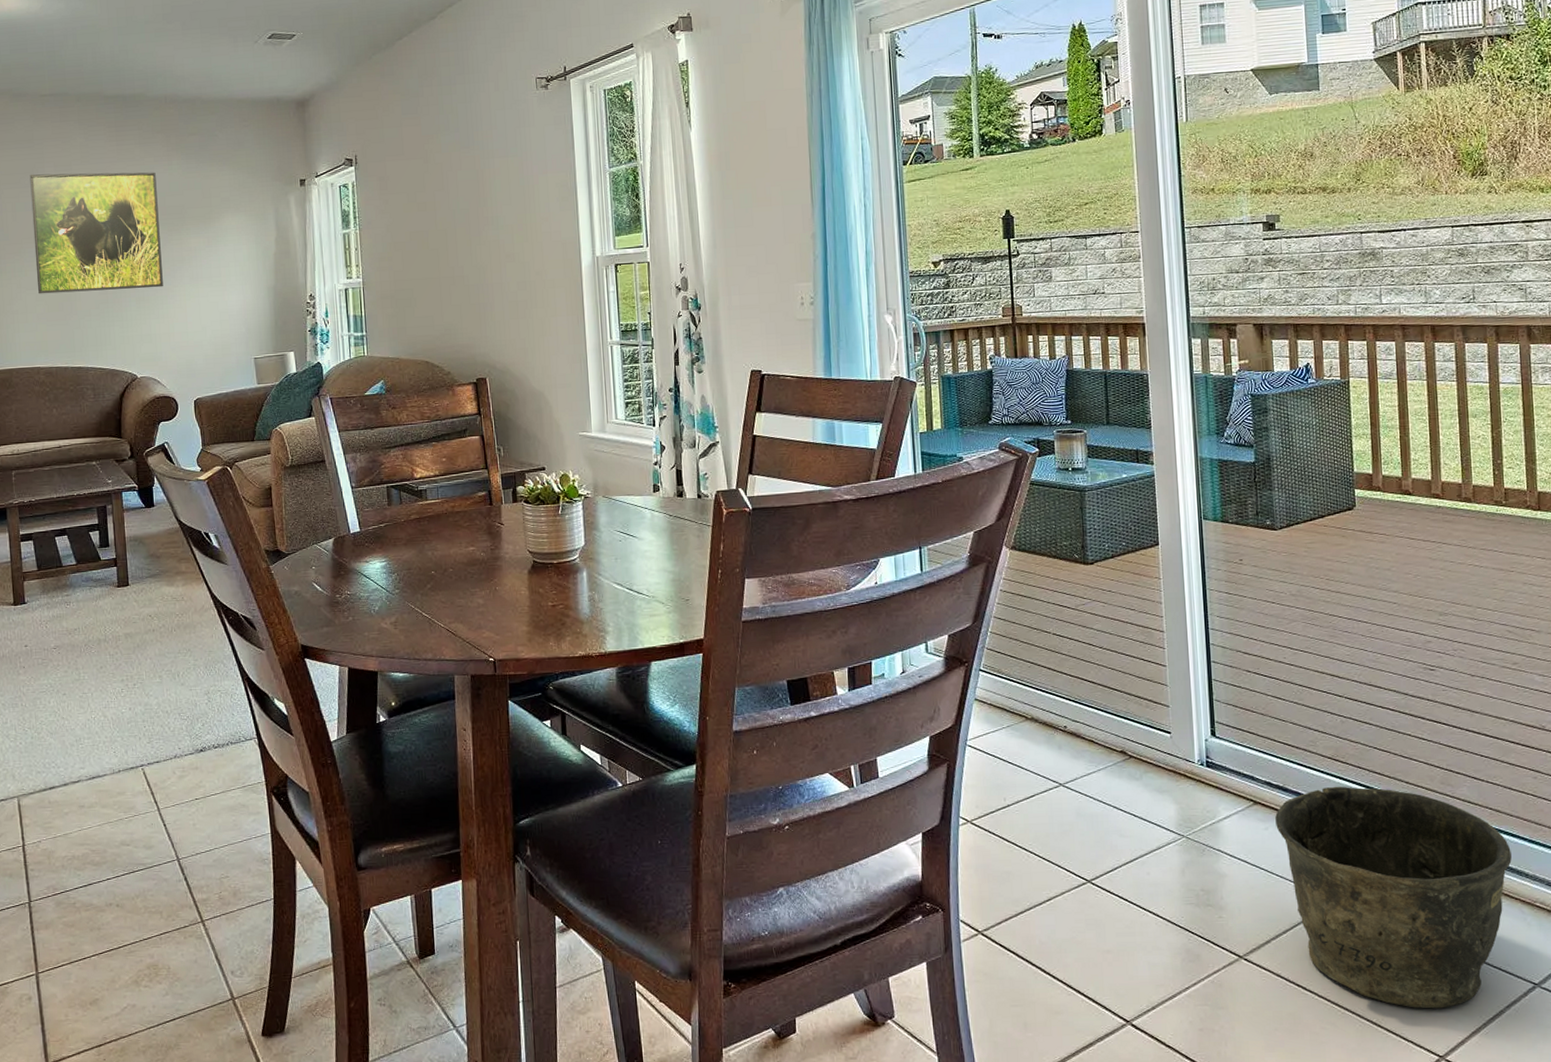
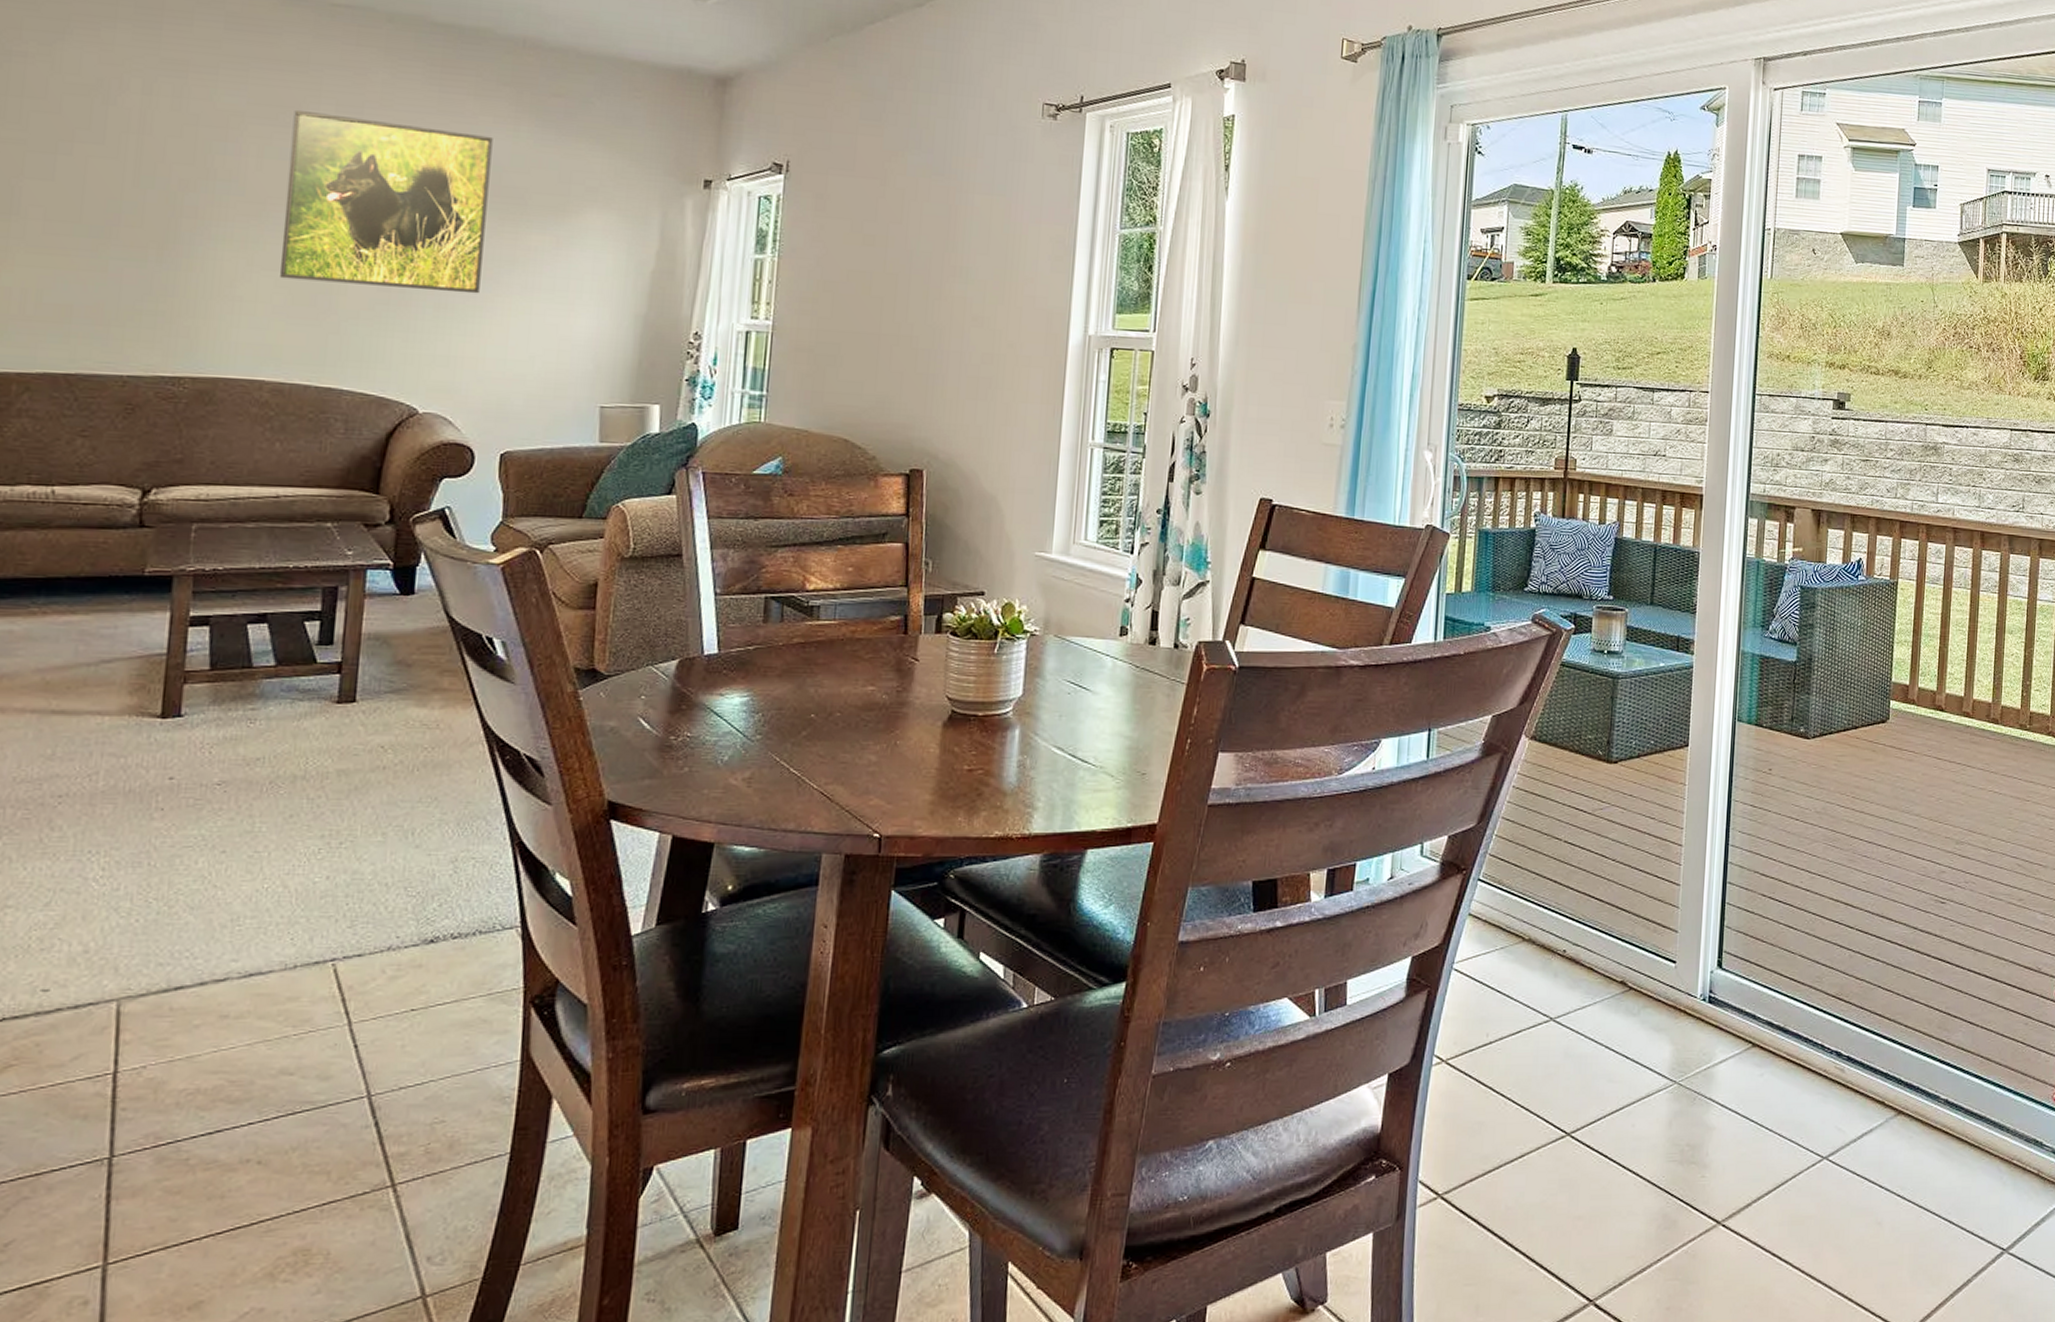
bucket: present [1275,786,1512,1009] -> none [1772,1028,1996,1279]

